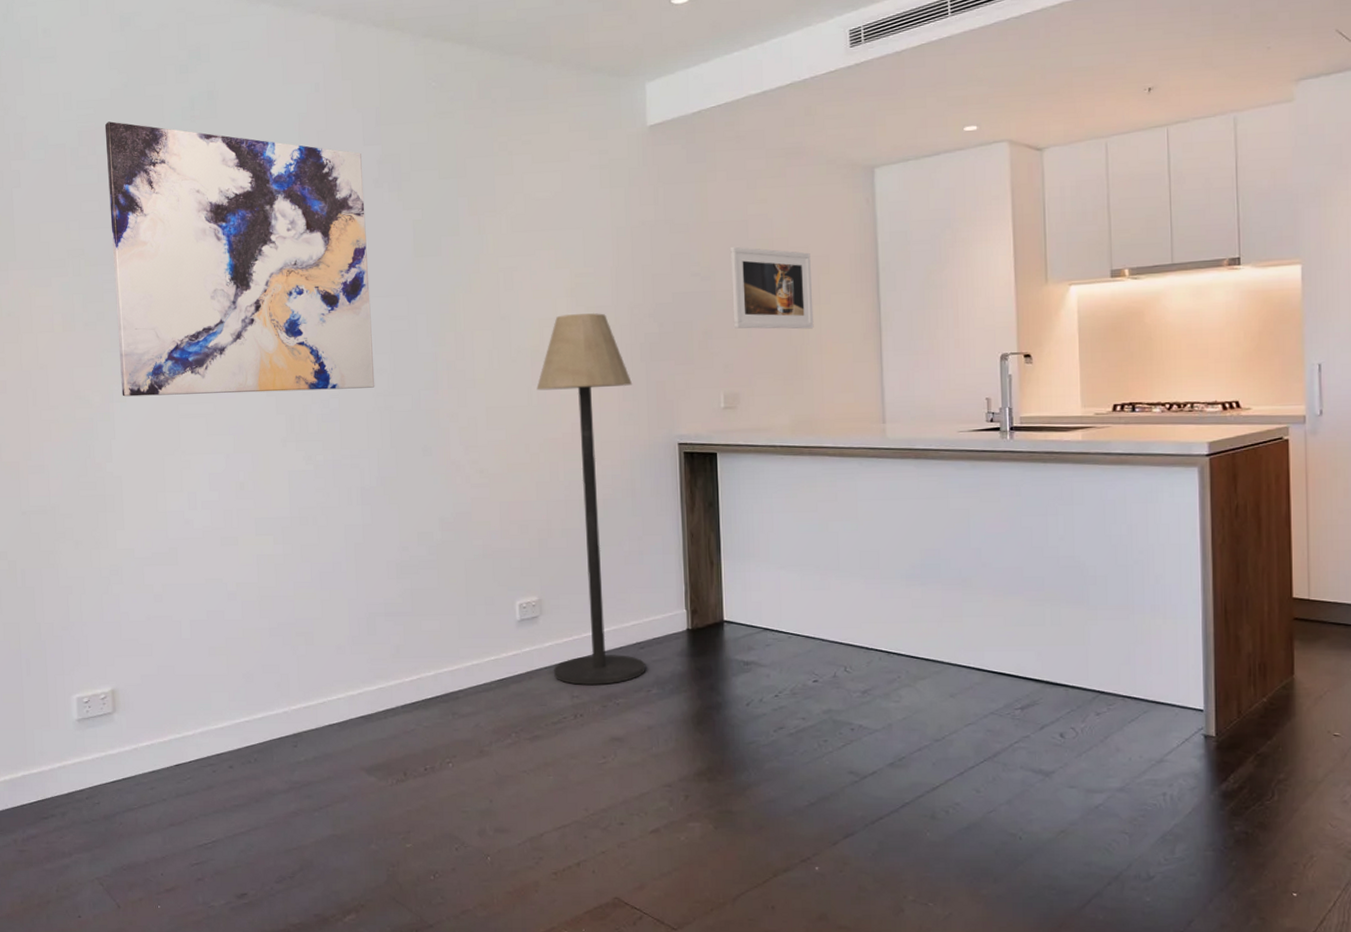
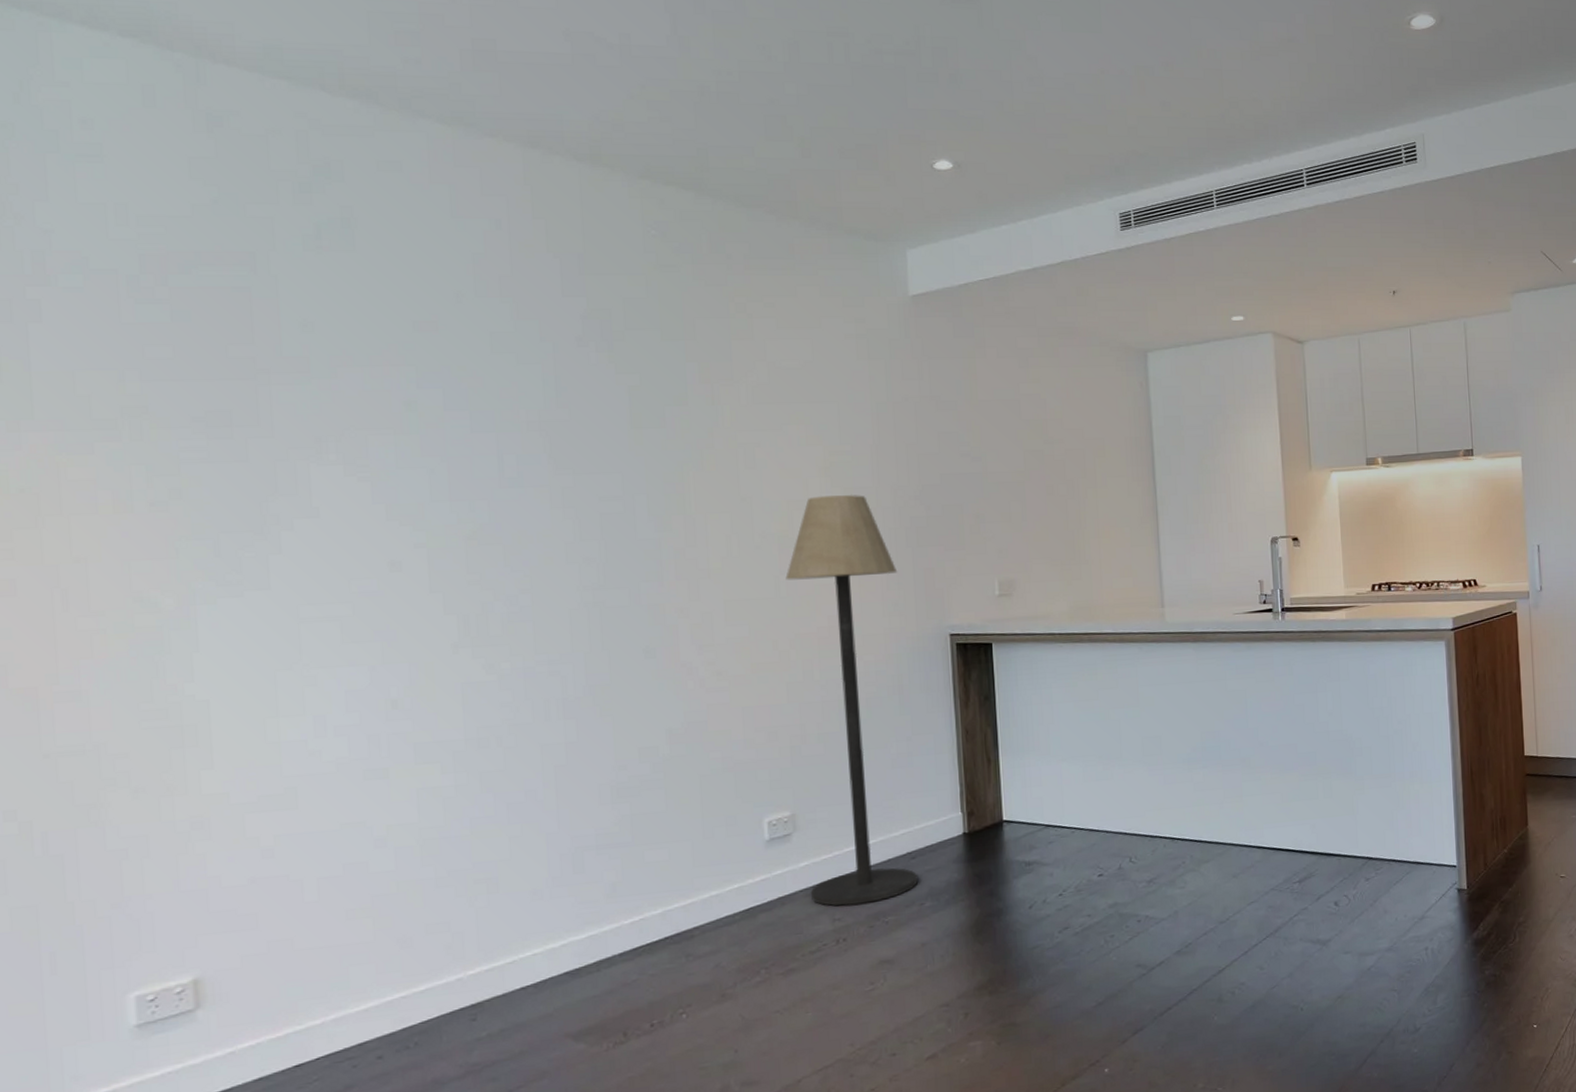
wall art: present [104,121,375,397] -> none [182,245,581,597]
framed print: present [730,246,814,329] -> none [1002,426,1091,513]

